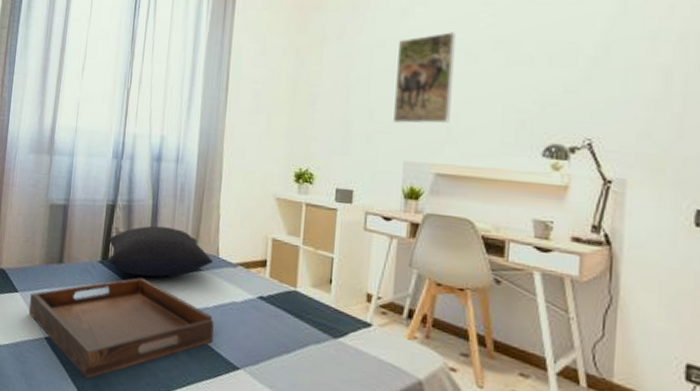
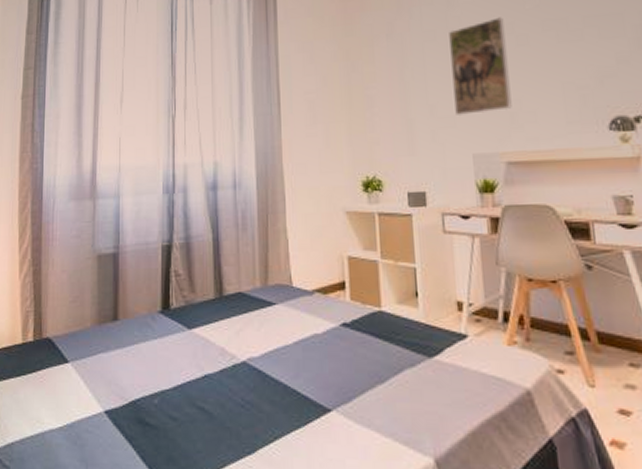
serving tray: present [29,277,214,379] -> none [82,322,297,454]
pillow: present [107,225,214,277] -> none [167,261,287,322]

